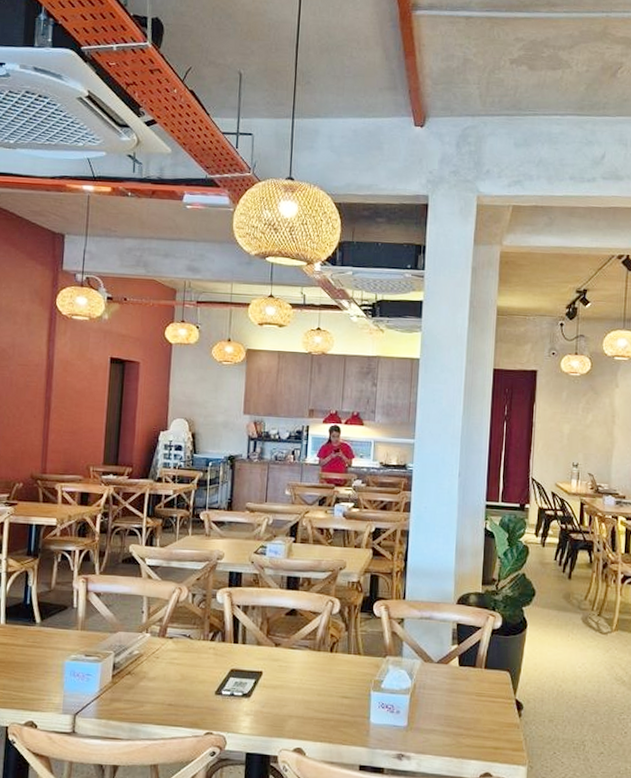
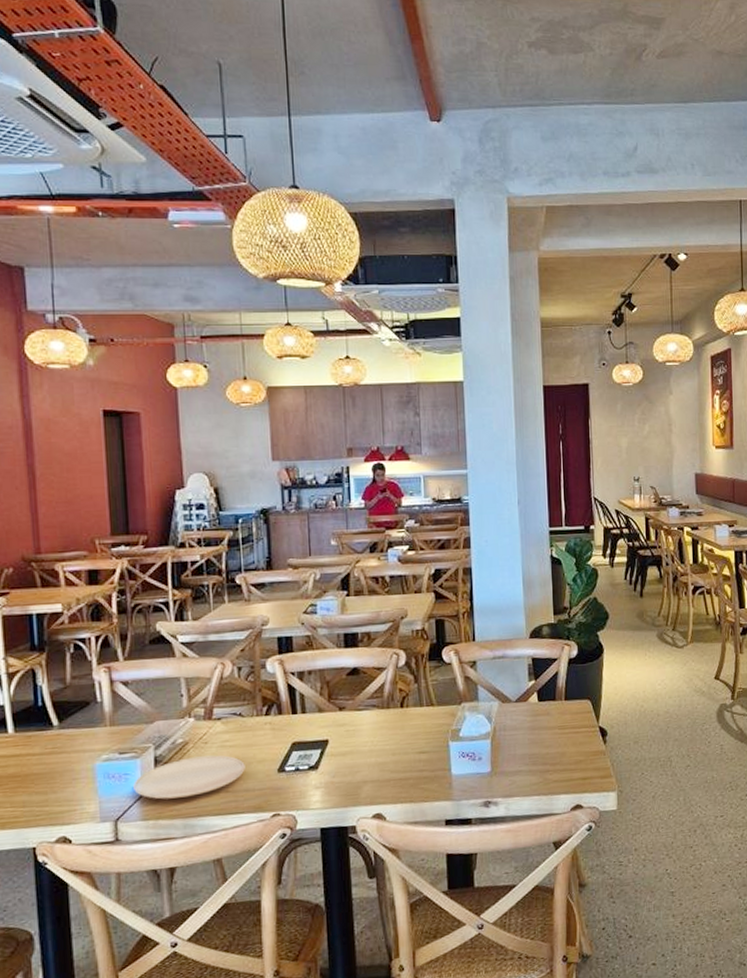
plate: none [93,668,188,704] -> present [133,755,245,800]

